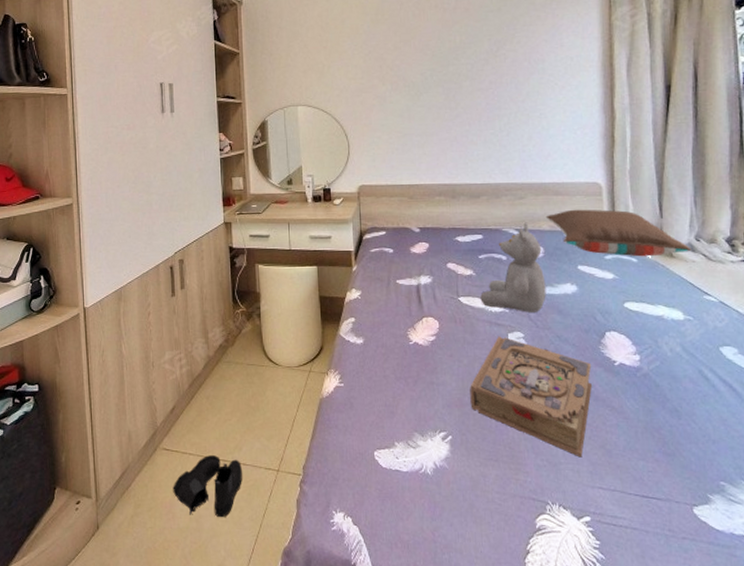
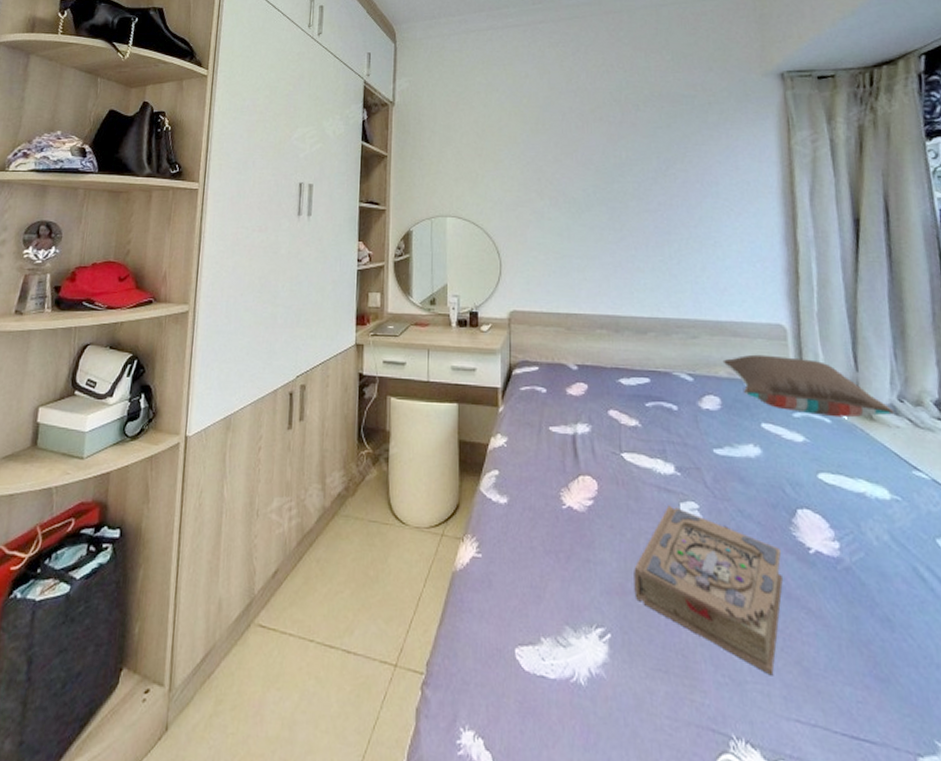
boots: present [173,454,242,518] -> none [264,637,352,727]
teddy bear: present [480,222,546,312] -> none [647,366,725,478]

